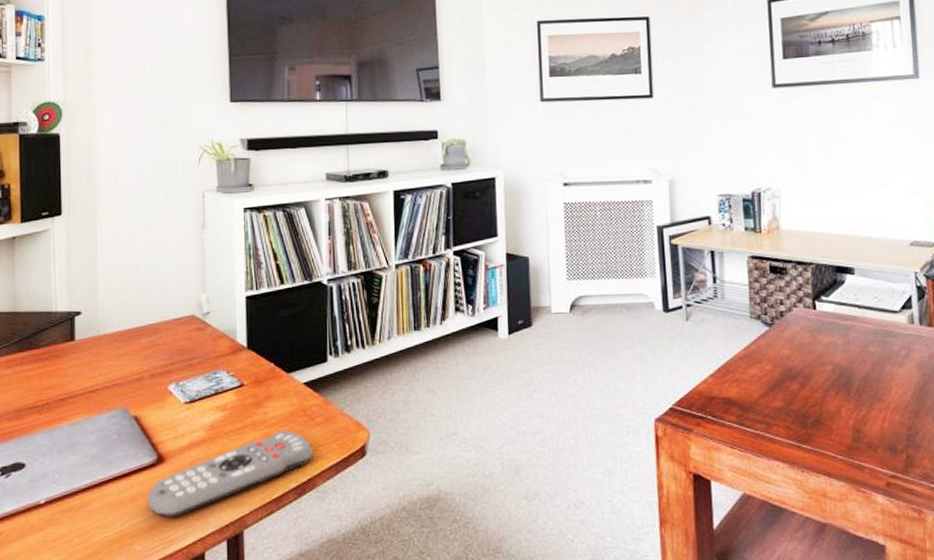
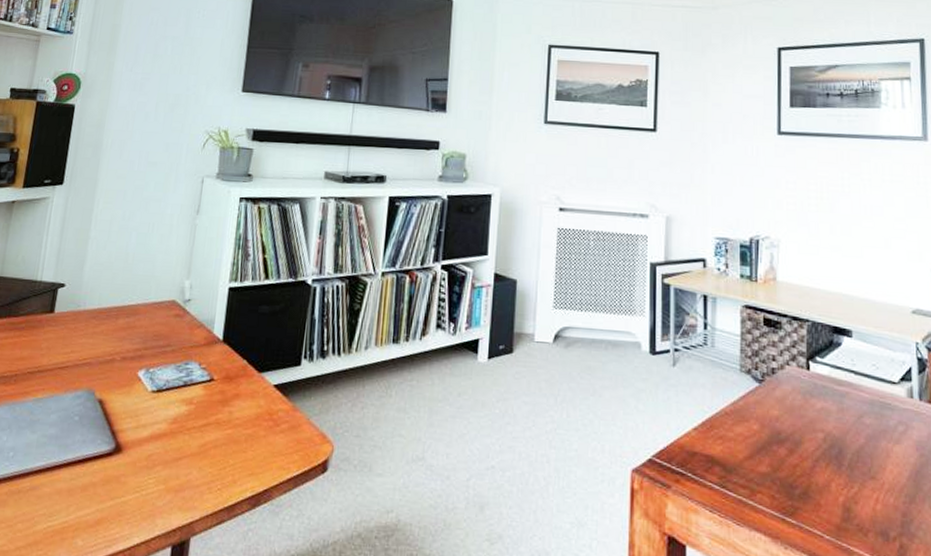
remote control: present [147,430,313,517] -> none [97,433,274,514]

